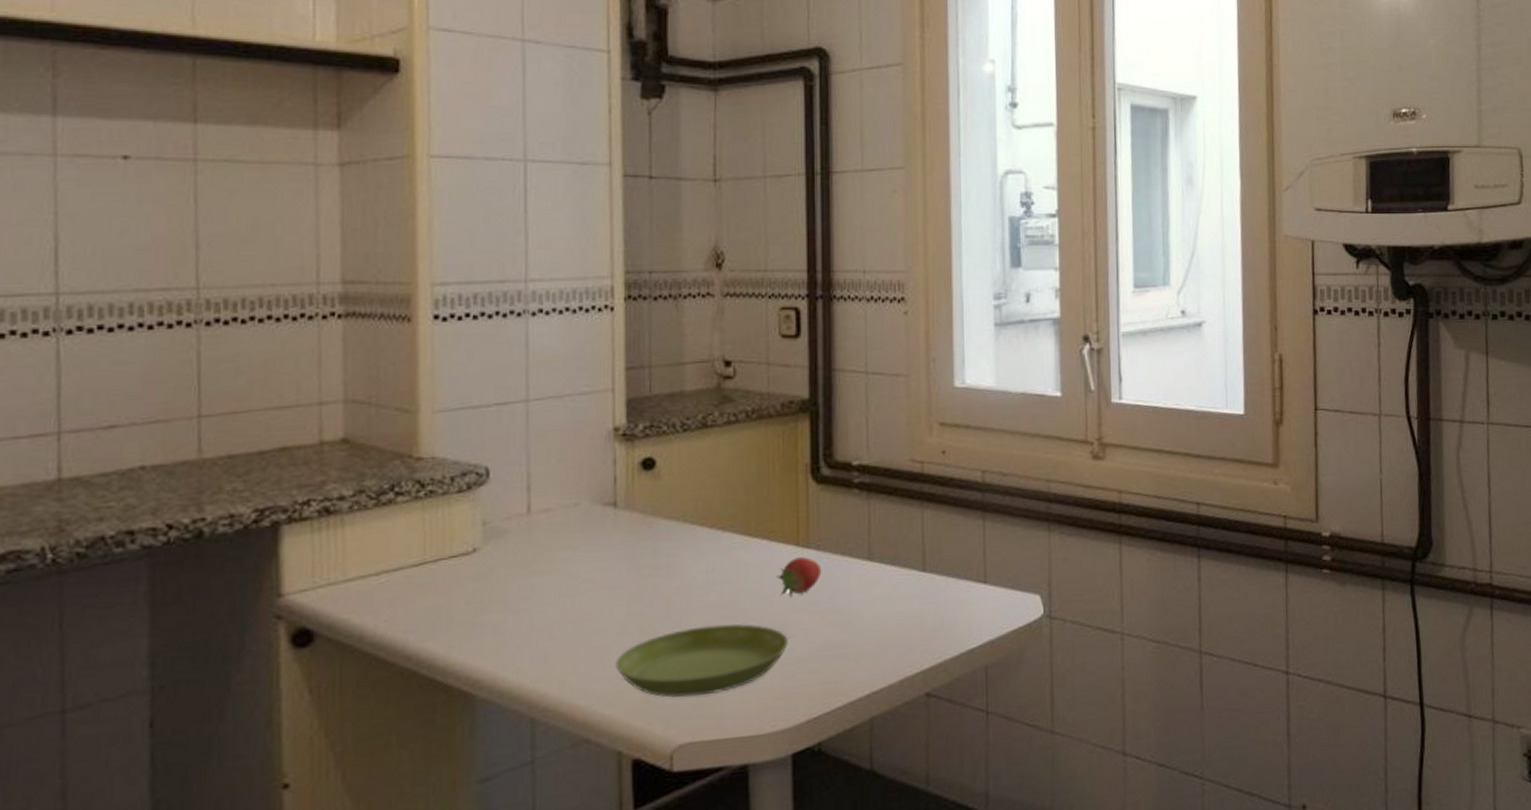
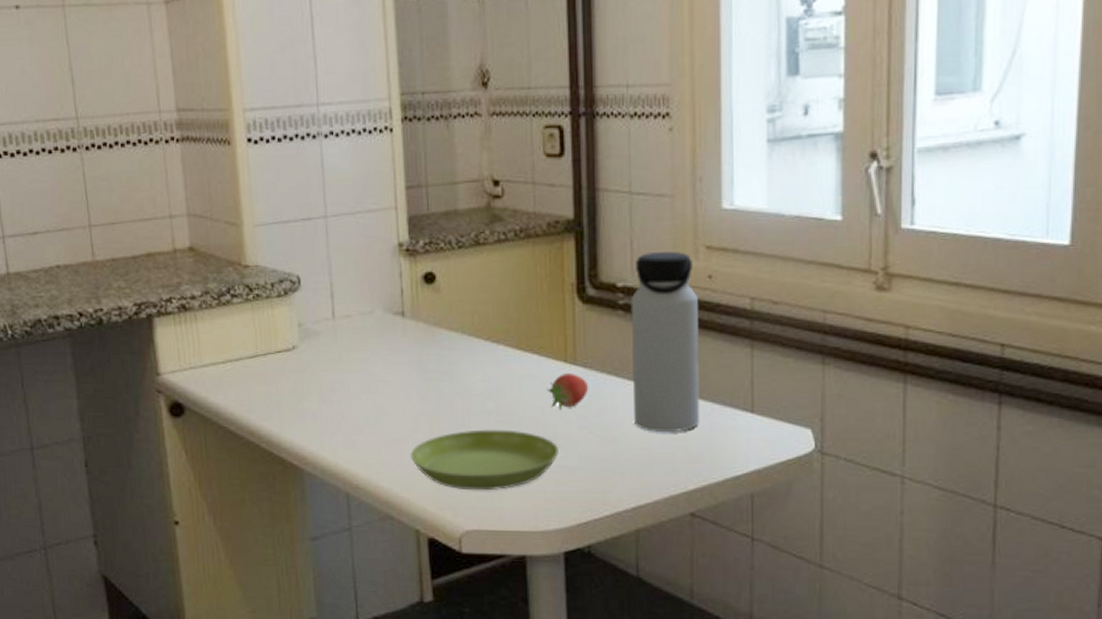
water bottle: none [866,429,934,612] -> present [630,252,699,432]

